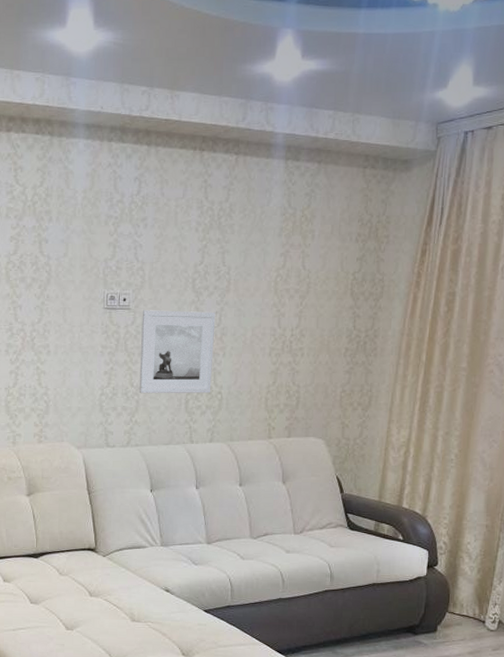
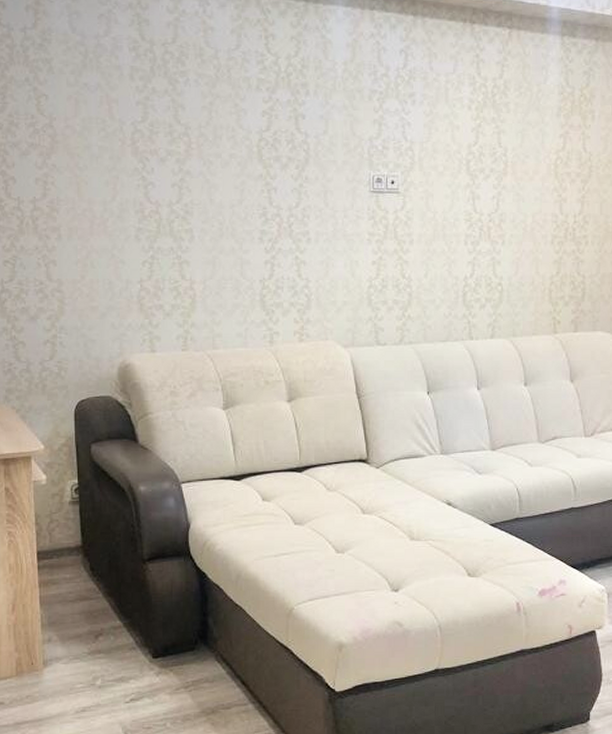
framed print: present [139,310,216,394] -> none [411,194,493,286]

